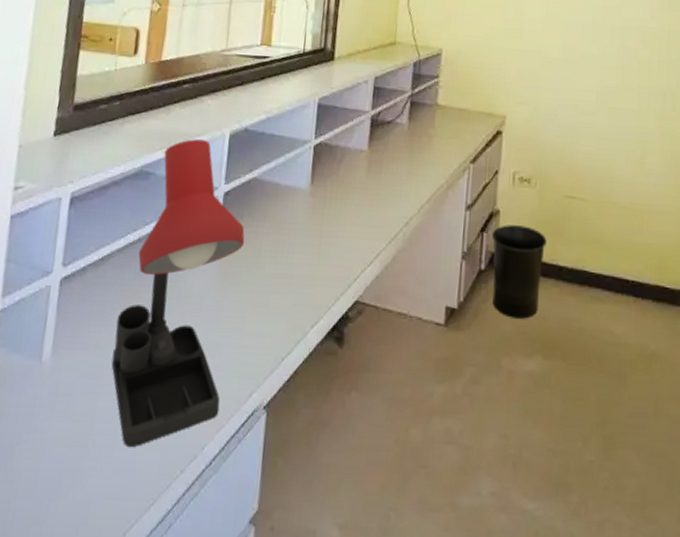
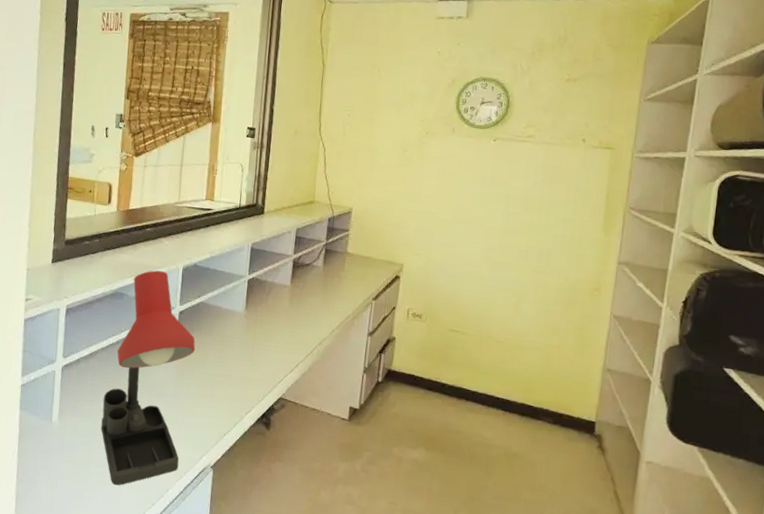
waste bin: present [491,225,547,319] -> none [387,349,433,420]

